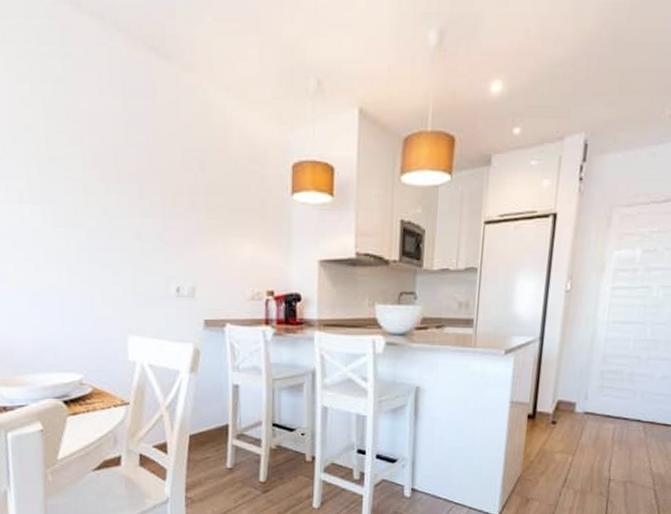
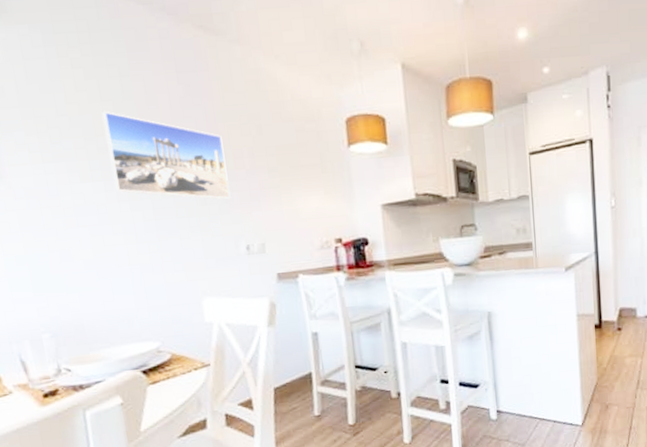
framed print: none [44,130,166,237] -> present [101,111,231,200]

